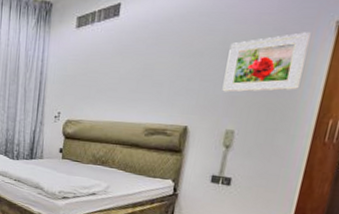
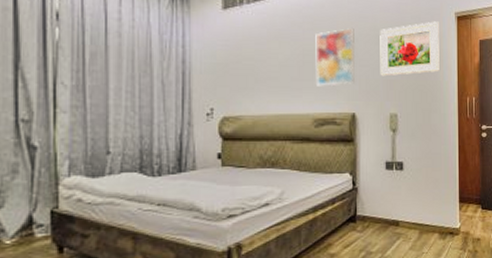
wall art: none [152,41,201,100] -> present [315,27,356,87]

